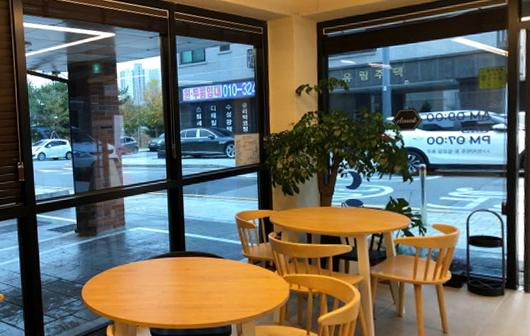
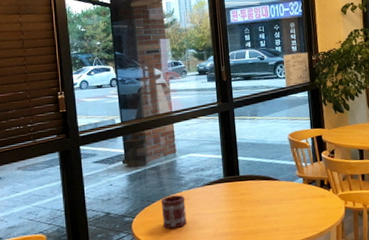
mug: none [109,265,133,298] -> present [160,194,187,229]

